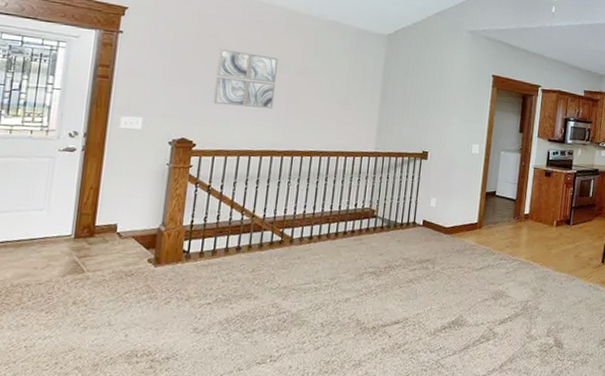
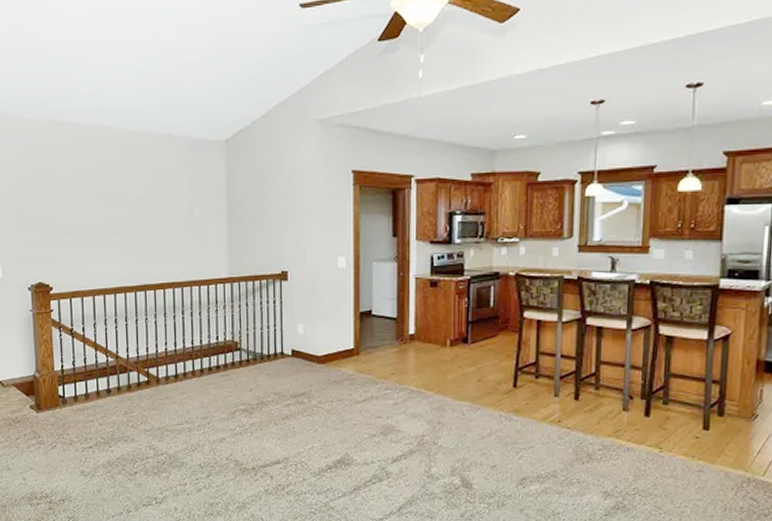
wall art: present [213,48,279,109] -> none [57,183,119,244]

